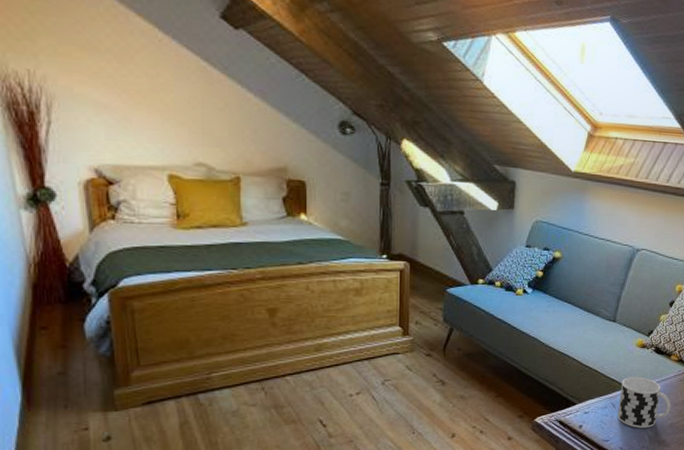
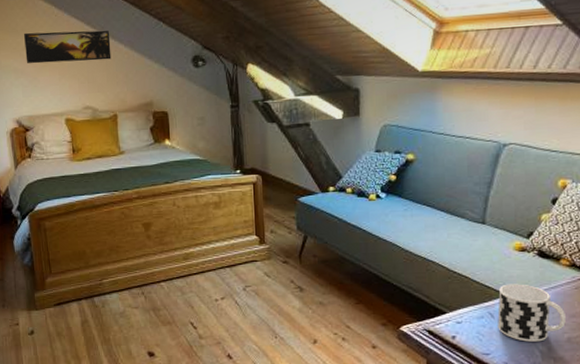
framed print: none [109,55,236,109] -> present [23,30,112,64]

